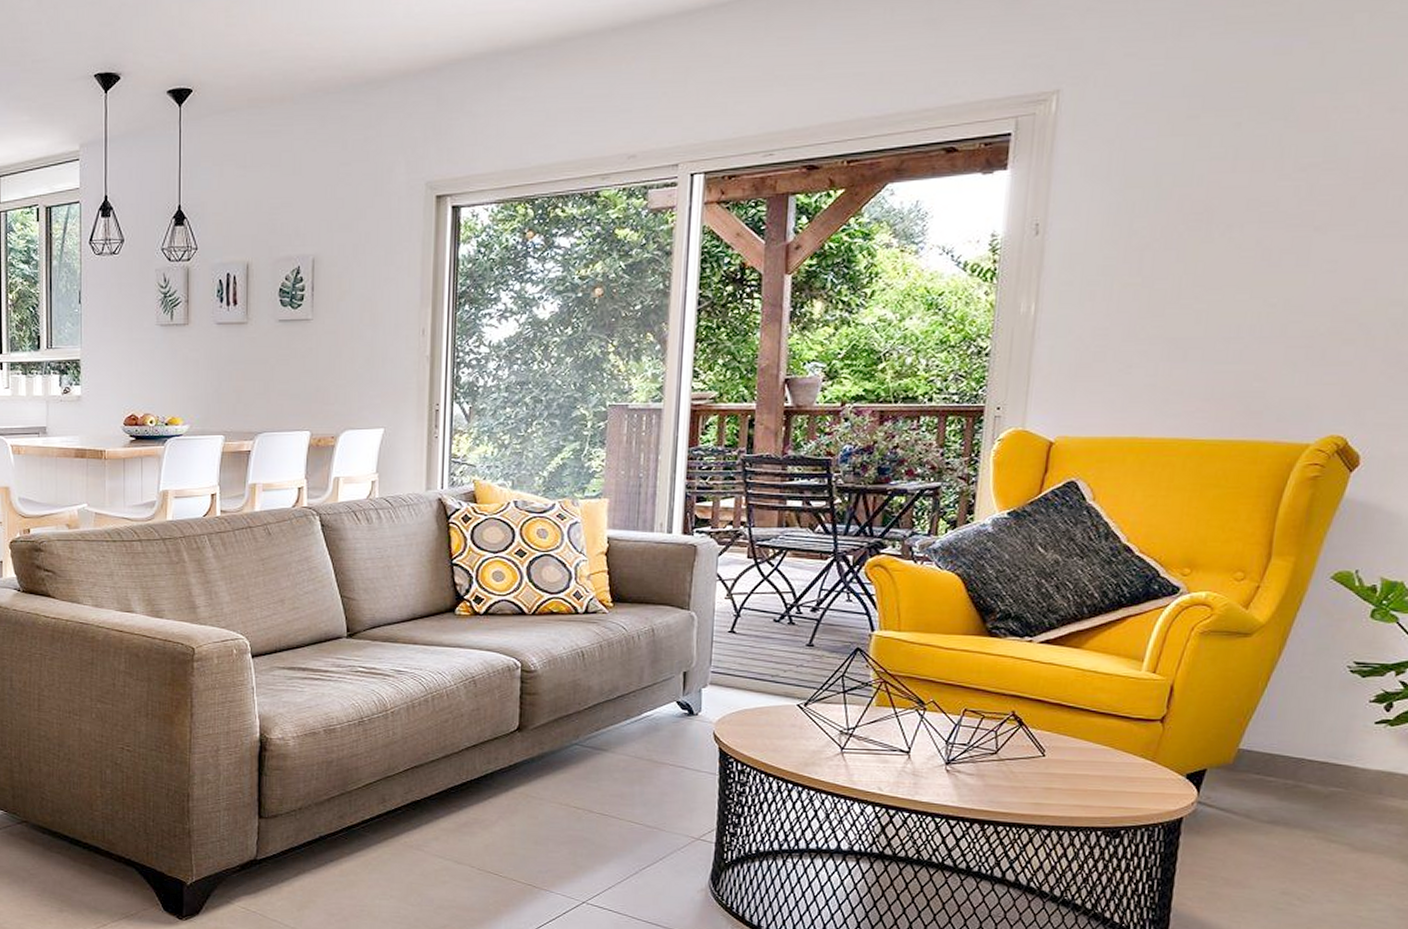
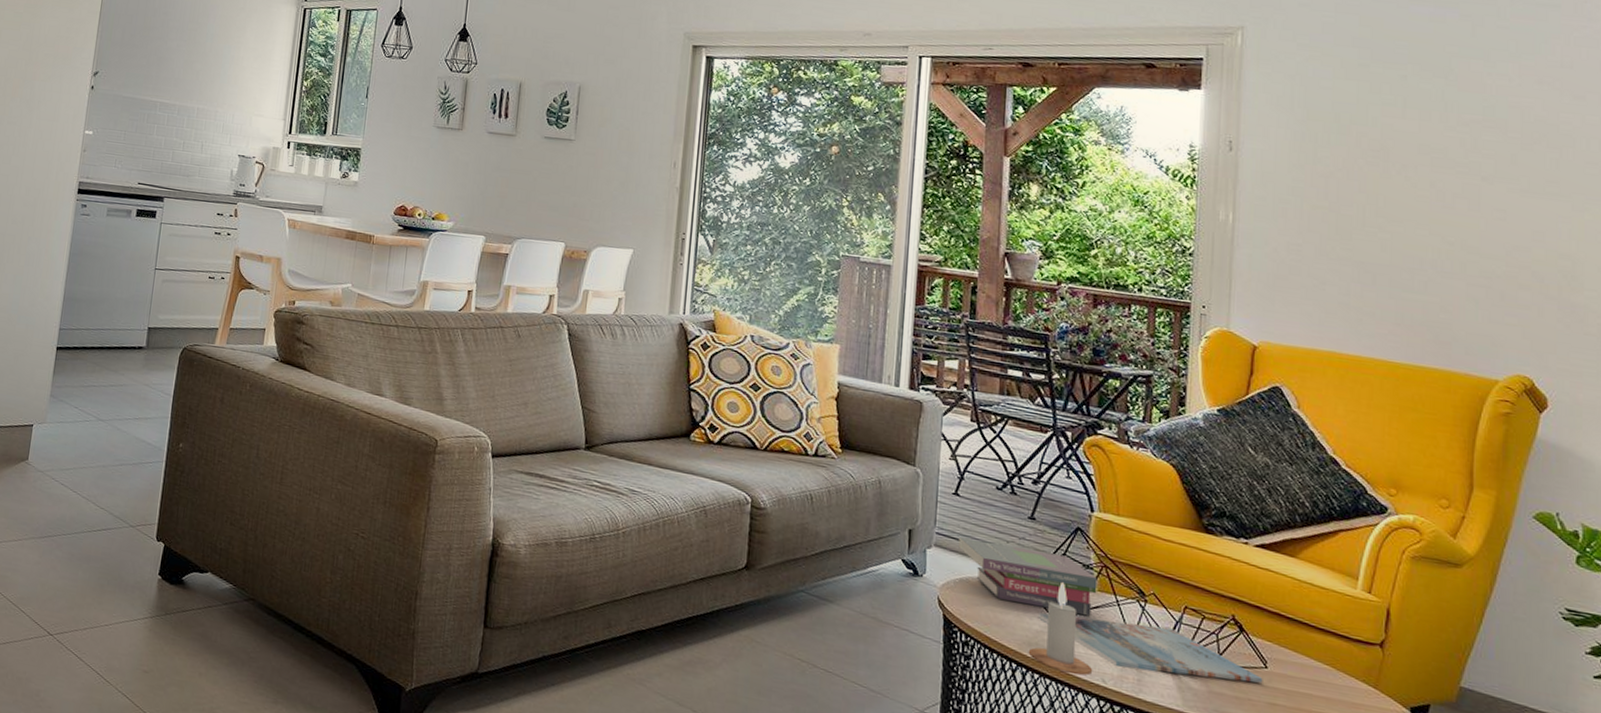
books: none [734,673,876,731] -> present [958,537,1098,617]
candle: none [804,703,869,787] -> present [1028,582,1093,676]
magazine: none [814,731,1040,775] -> present [1037,612,1263,683]

